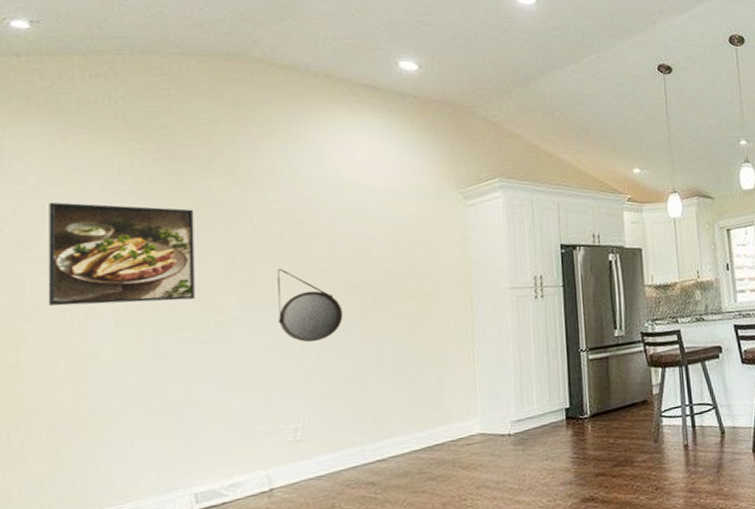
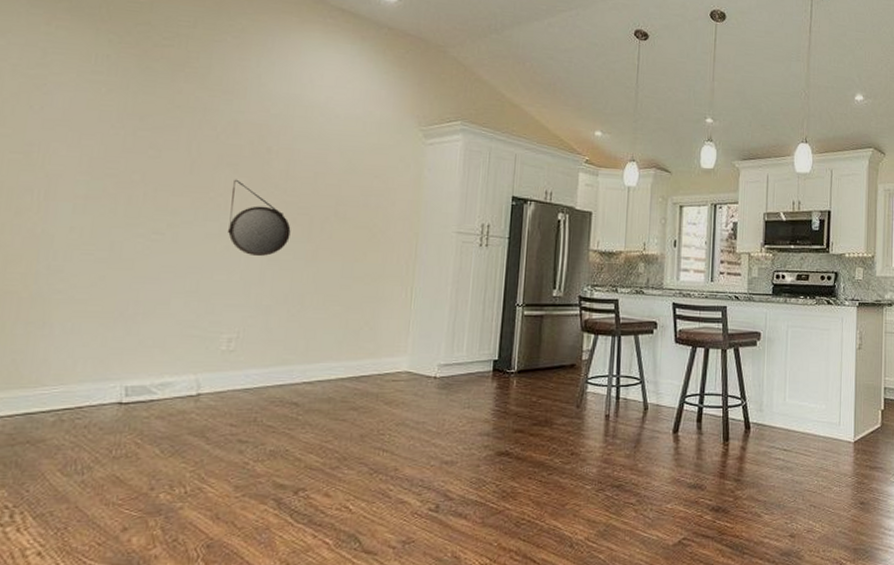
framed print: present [48,202,195,306] -> none [12,83,162,197]

